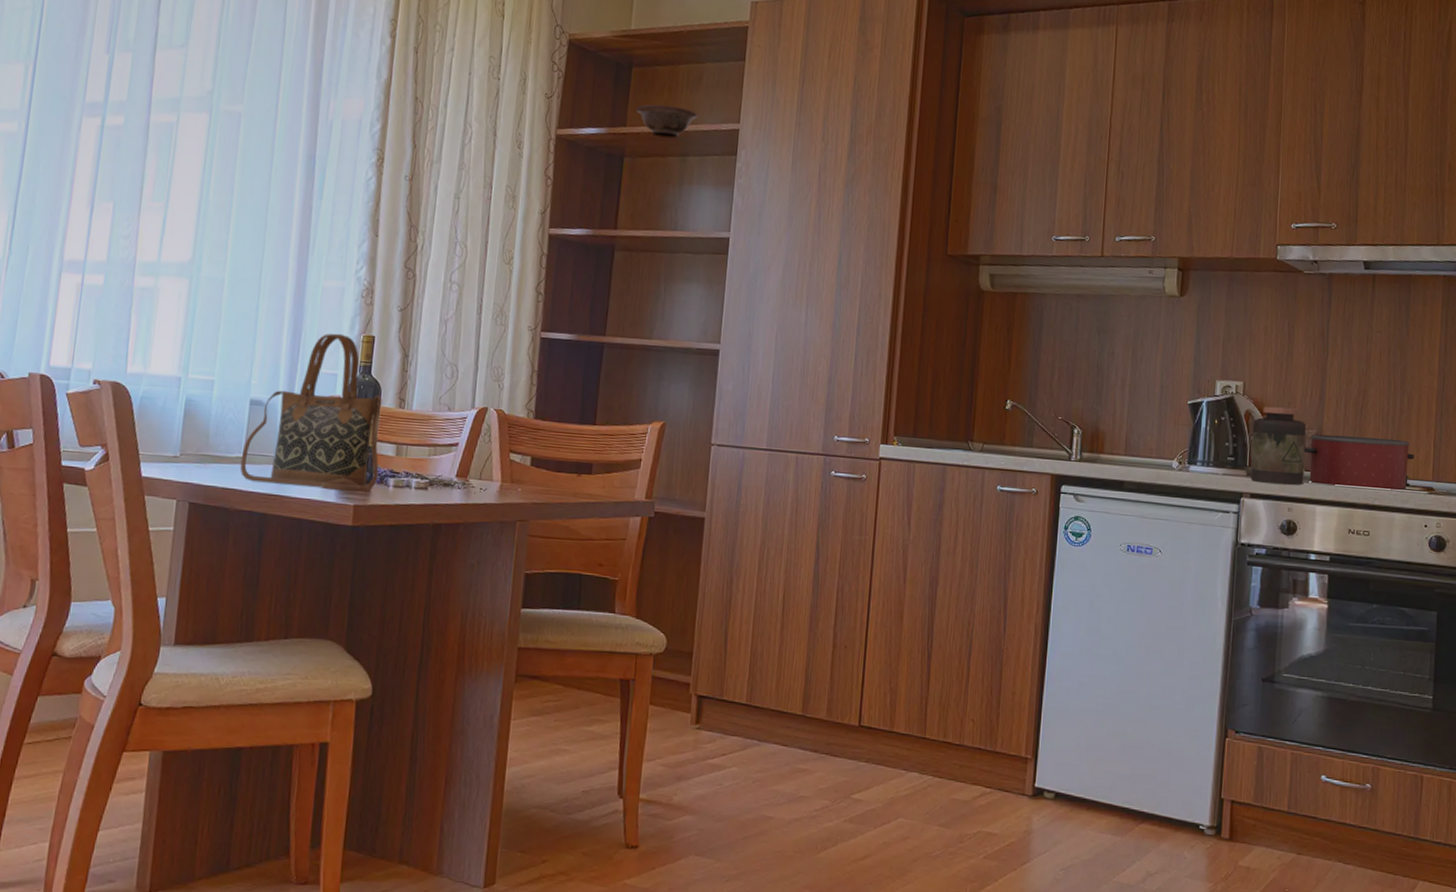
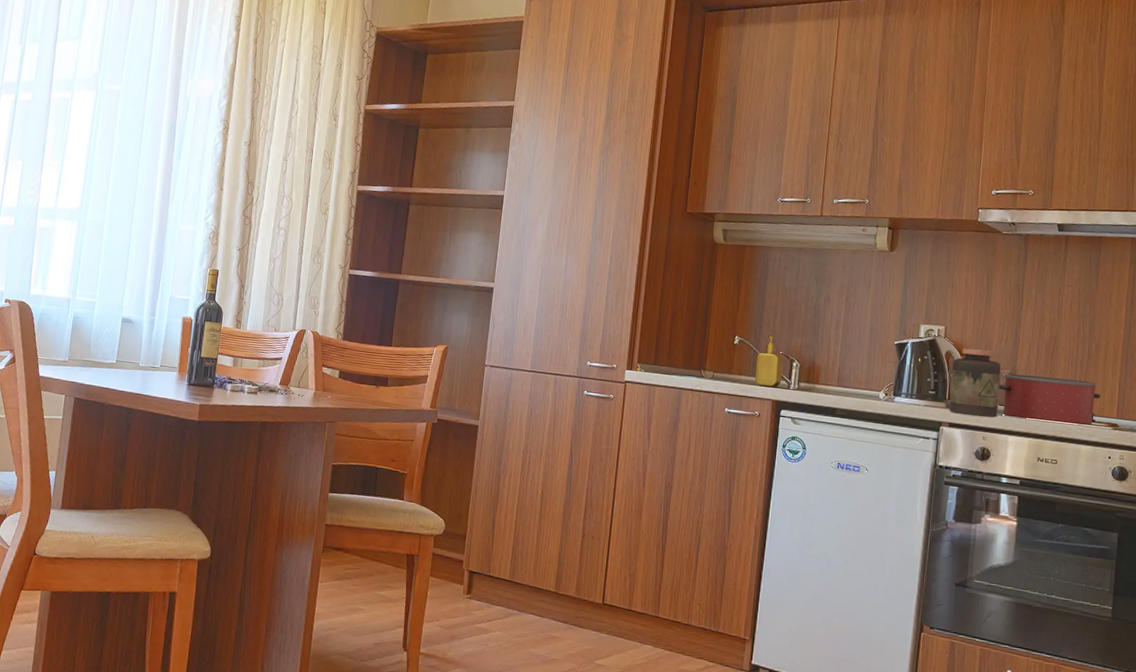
handbag: present [240,333,382,493] -> none [113,267,224,394]
decorative bowl: present [636,104,698,139] -> none [430,85,480,113]
soap dispenser: none [1030,396,1063,459] -> present [754,334,783,387]

